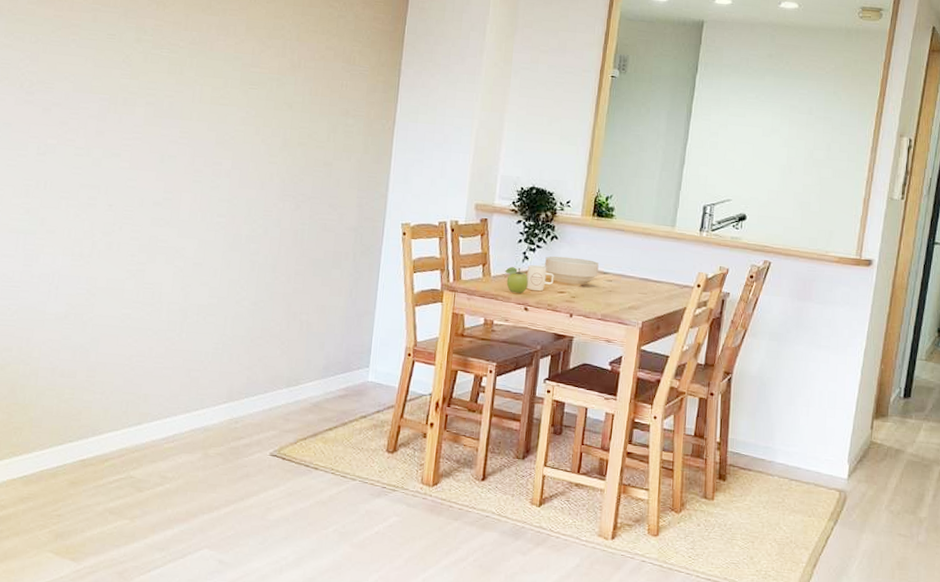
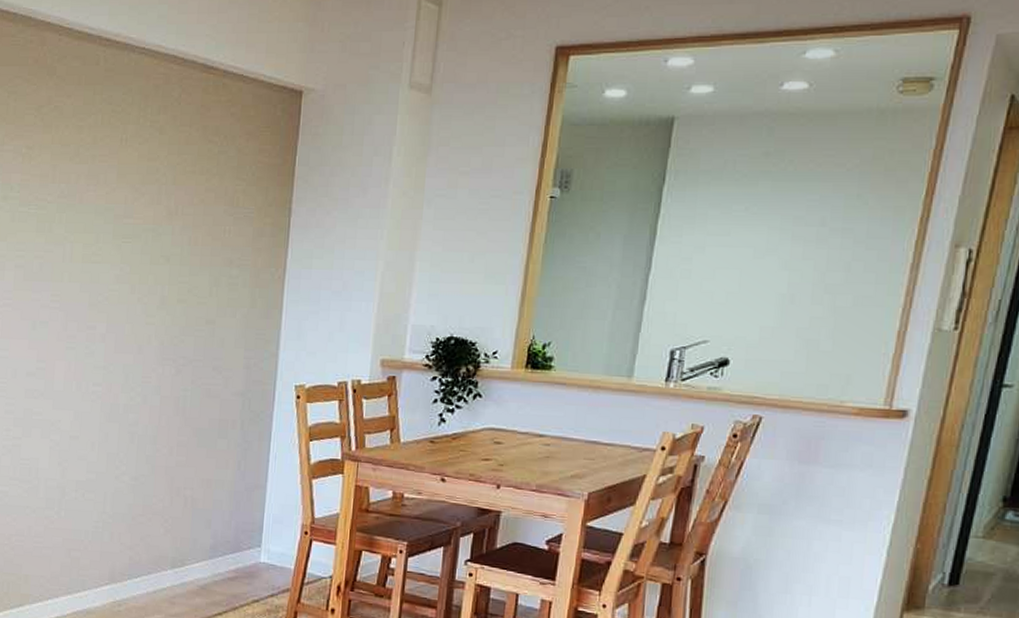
fruit: present [505,267,529,295] -> none [417,431,446,463]
mug: present [526,265,554,292] -> none [443,428,477,460]
bowl: present [545,256,600,285] -> none [466,417,535,451]

